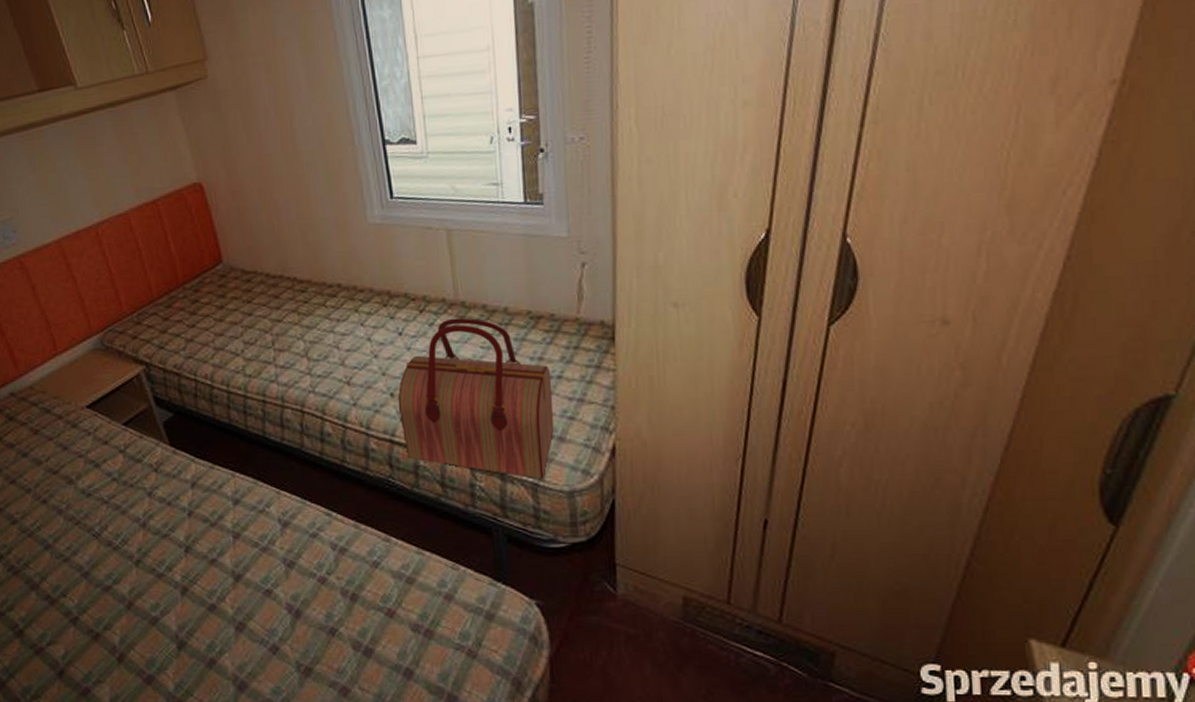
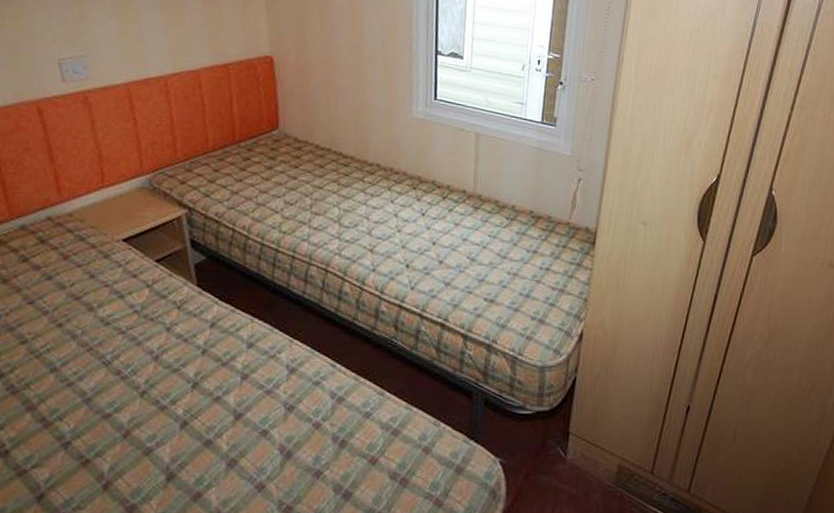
handbag: present [397,317,554,480] -> none [411,207,541,354]

